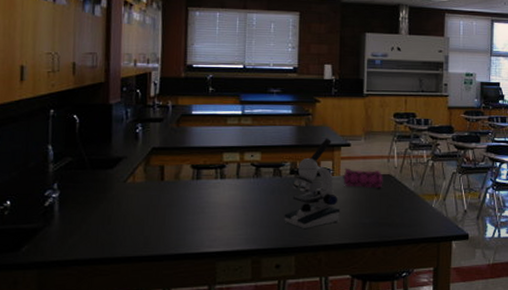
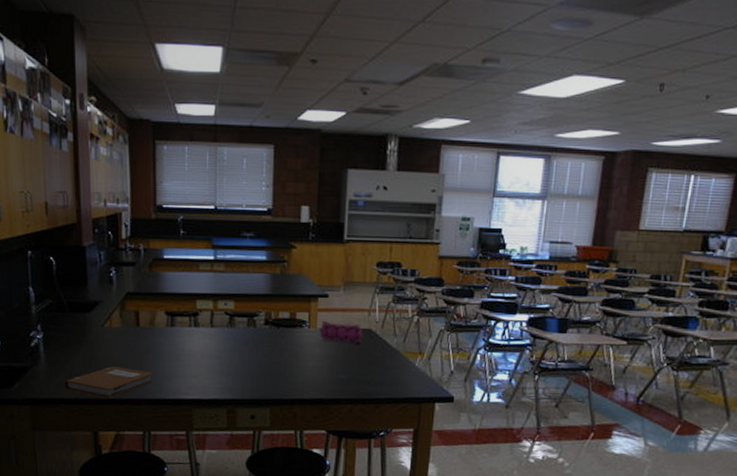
notebook: none [78,223,177,256] -> present [64,366,154,399]
microscope: present [284,138,341,230] -> none [258,287,317,382]

